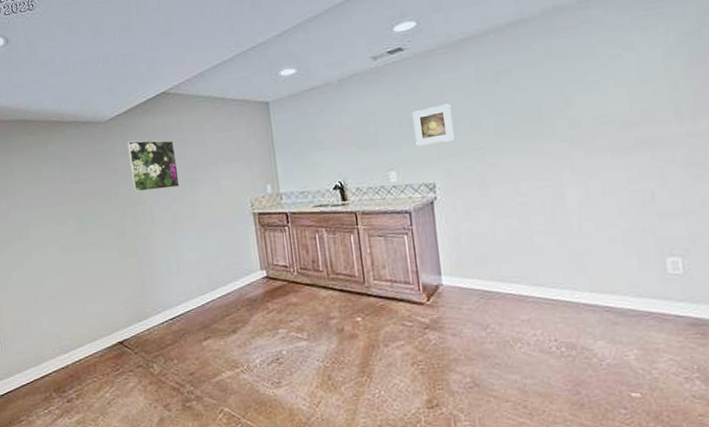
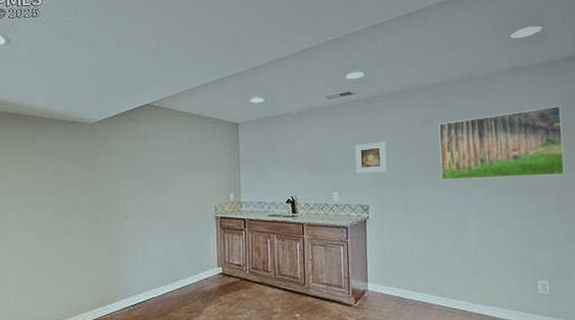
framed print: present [127,140,180,192] -> none [110,143,154,189]
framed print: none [518,29,697,143] -> present [438,105,565,180]

